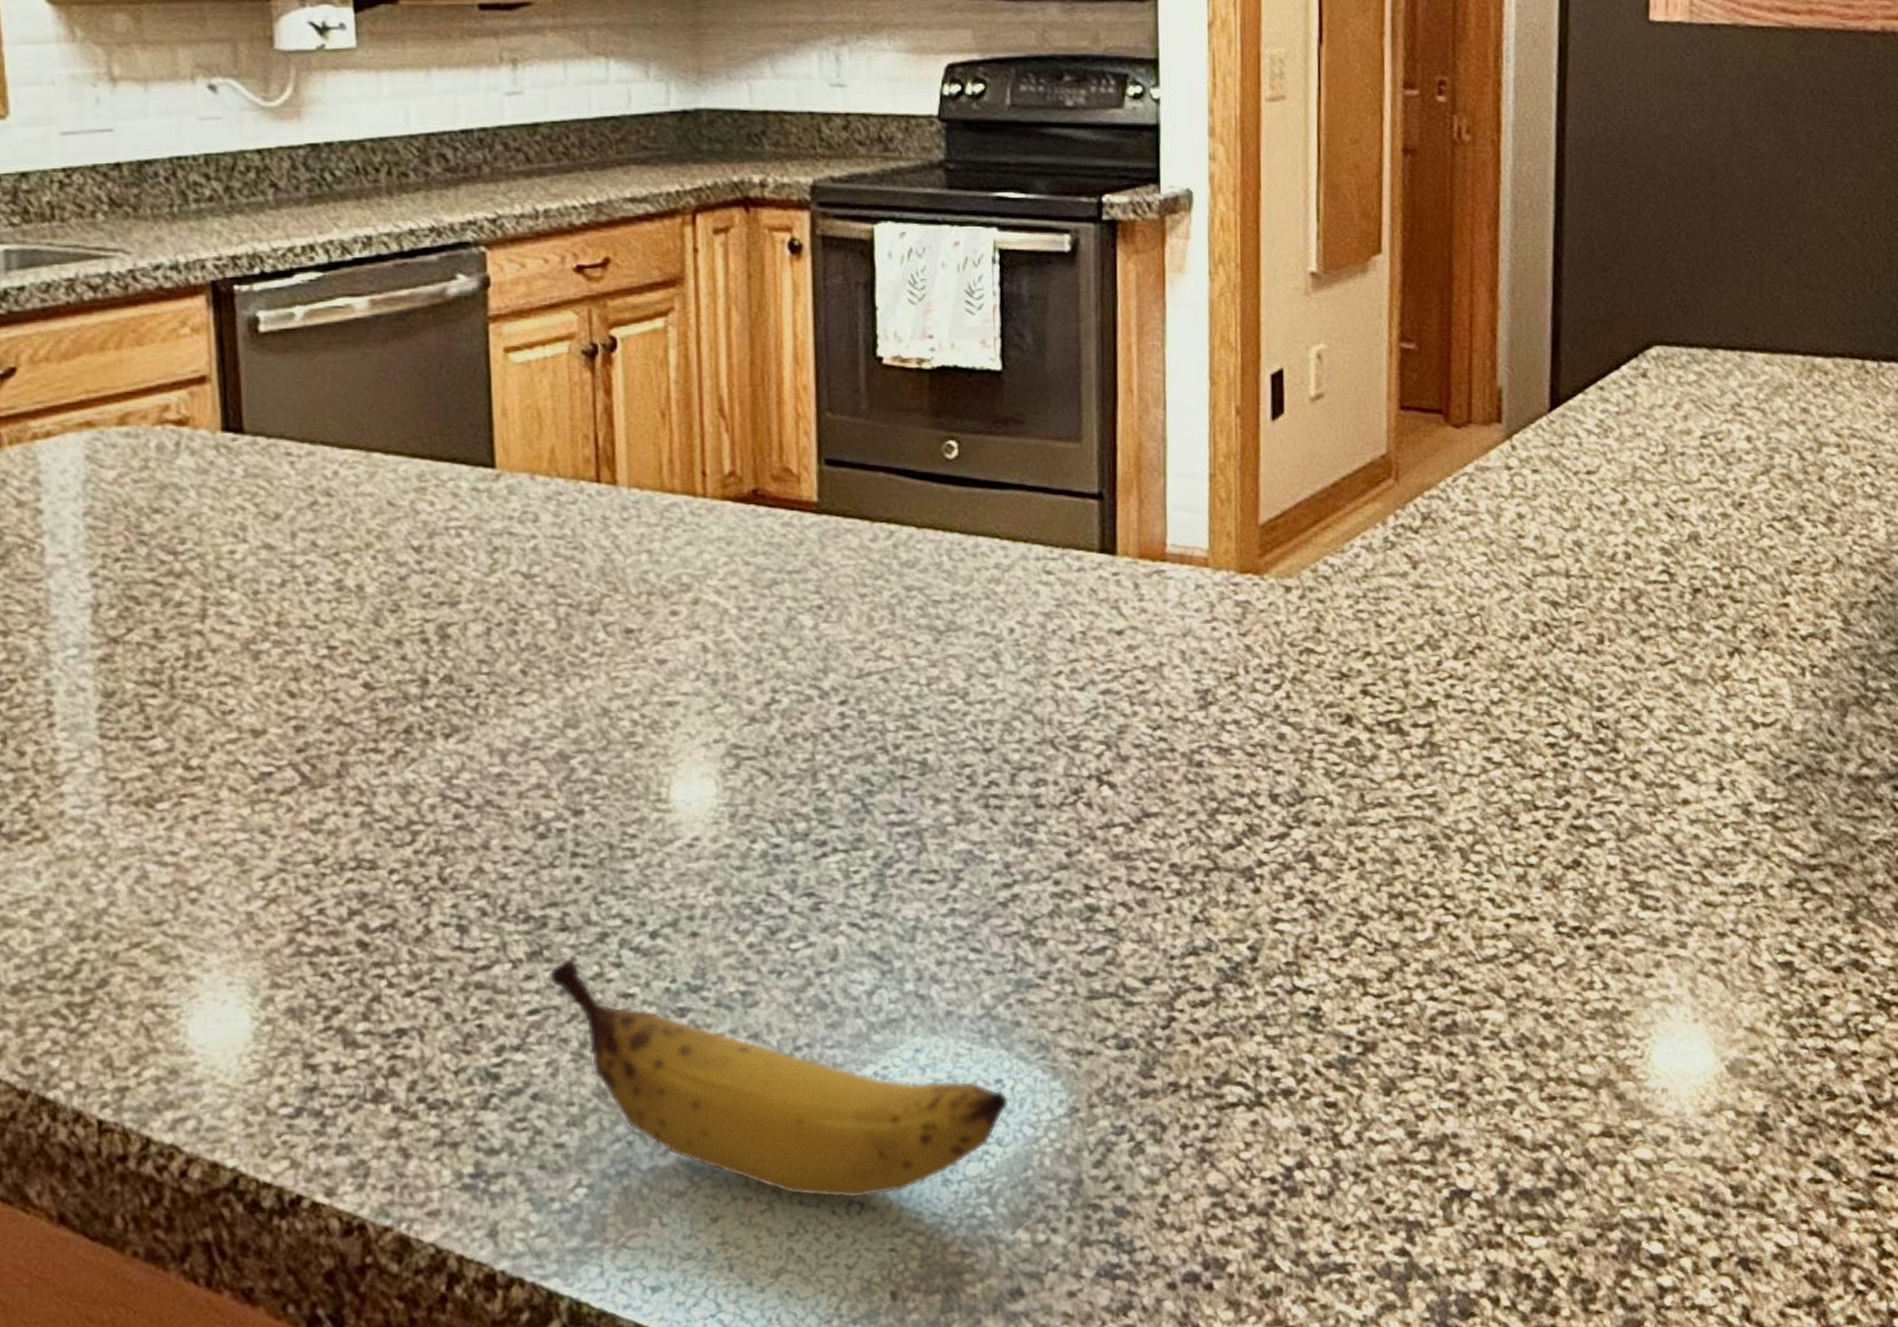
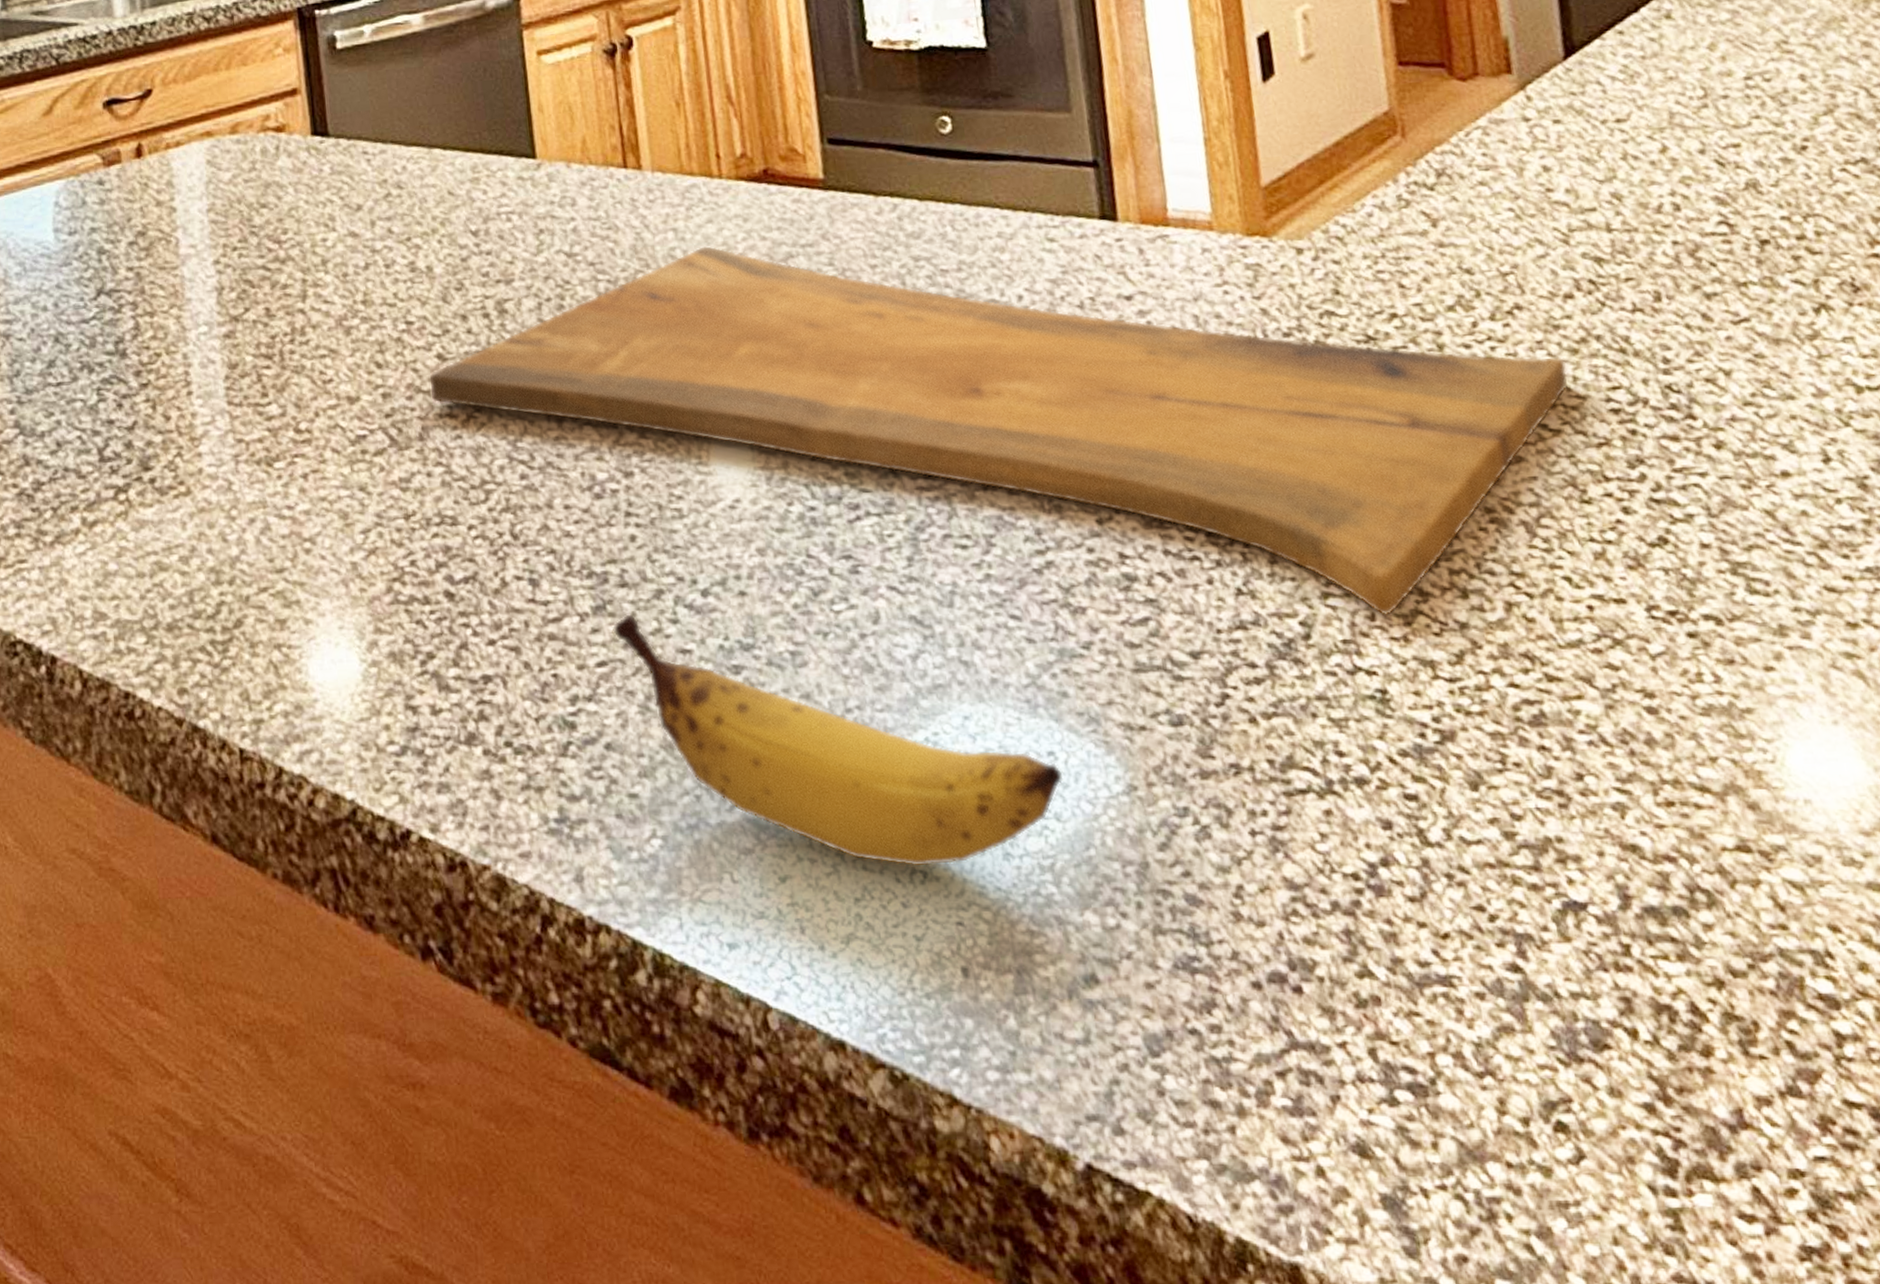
cutting board: none [351,569,1516,939] -> present [428,245,1569,617]

